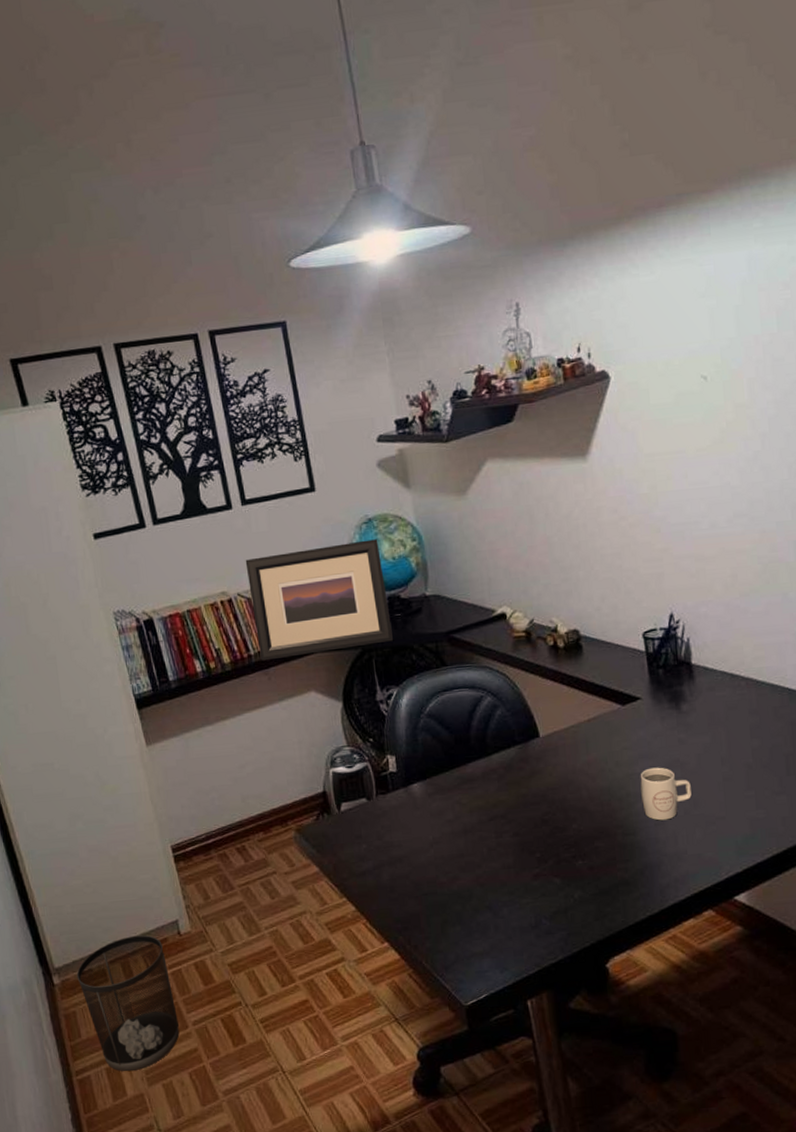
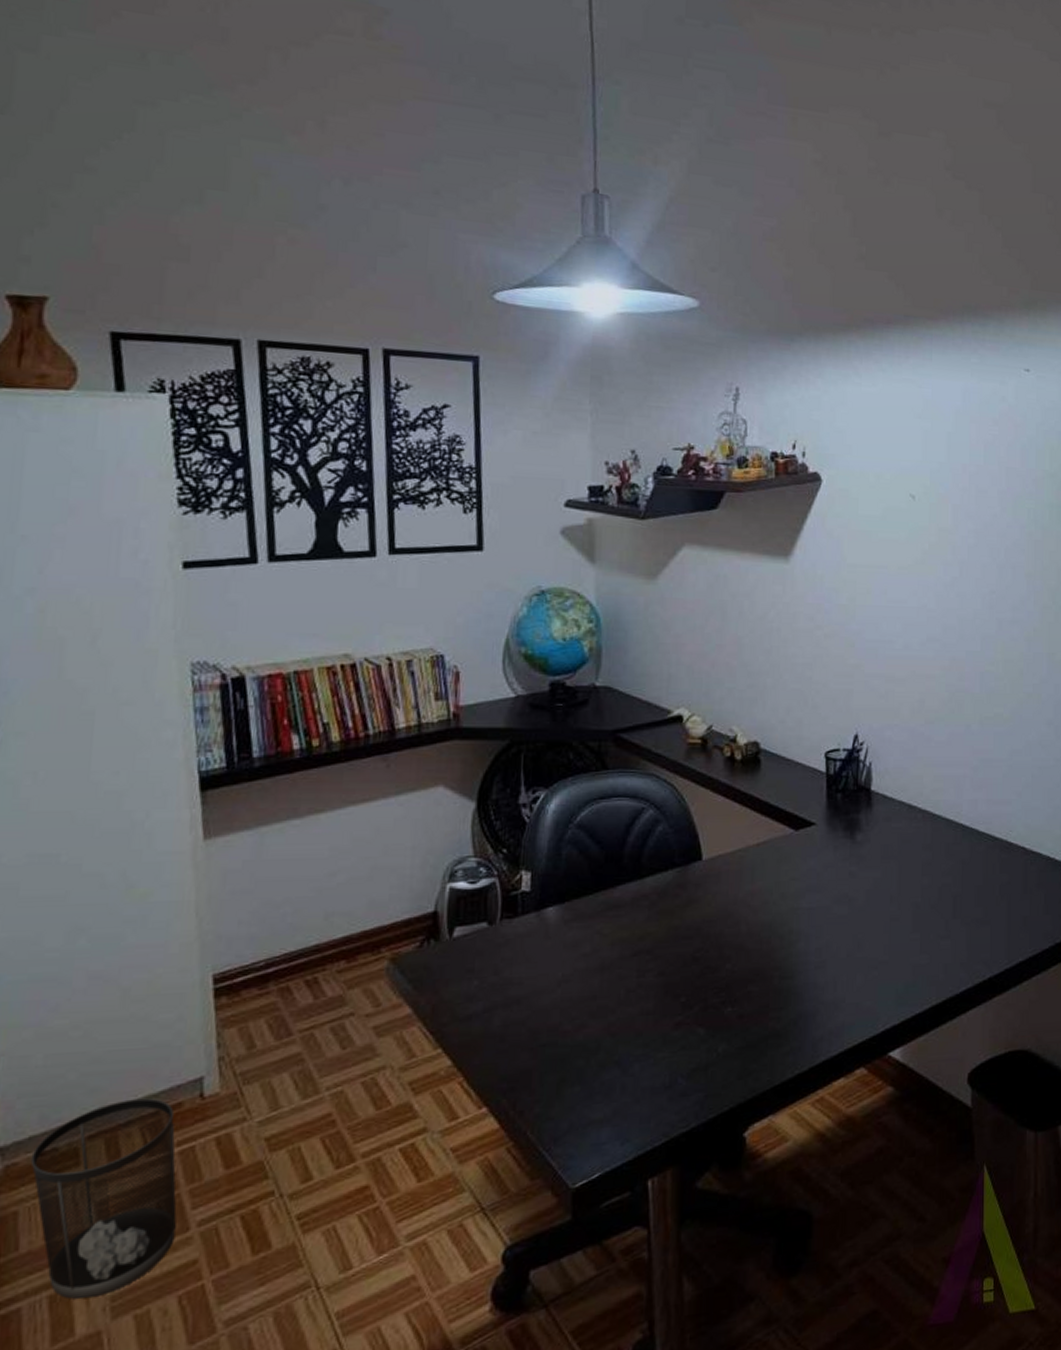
picture frame: present [245,539,394,661] -> none [380,614,551,744]
mug: present [640,767,692,821] -> none [804,902,857,963]

